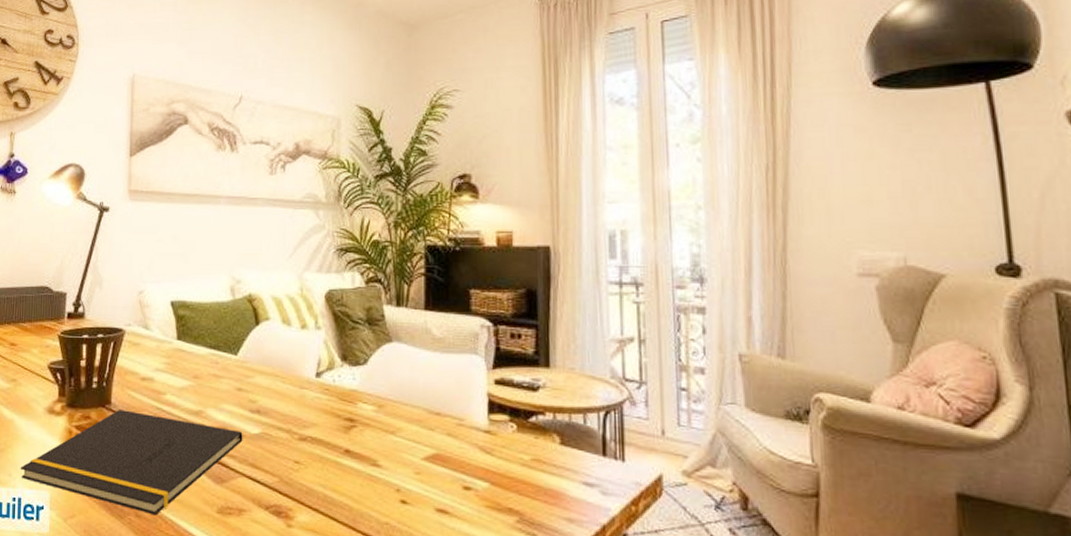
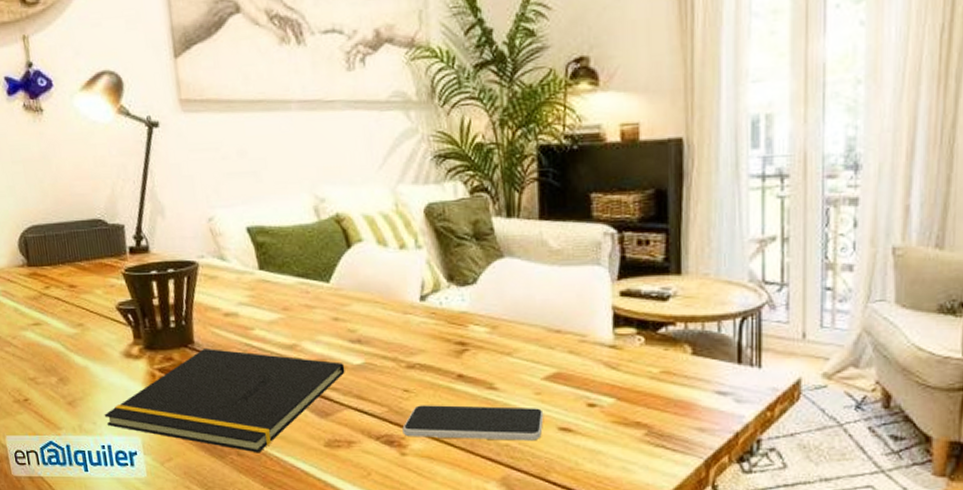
smartphone: none [290,477,423,521] -> present [402,405,544,441]

